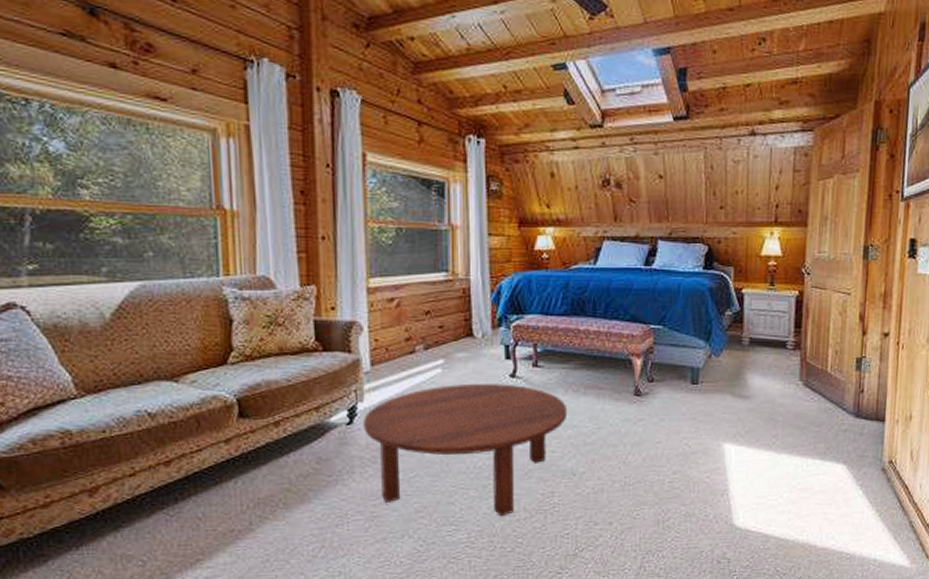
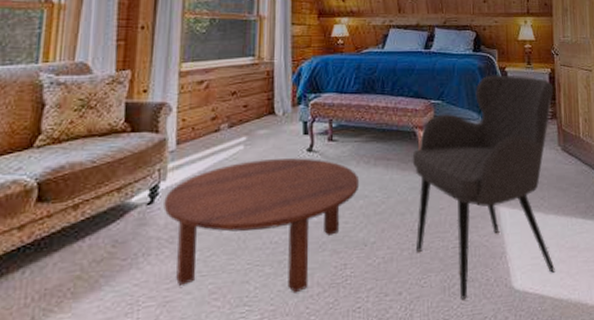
armchair: none [627,297,800,533] -> present [412,75,555,299]

